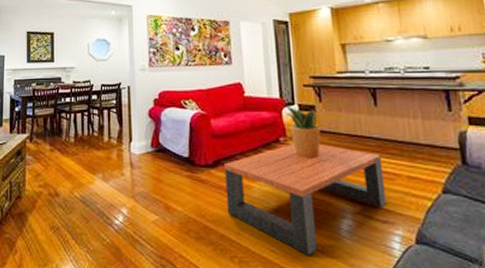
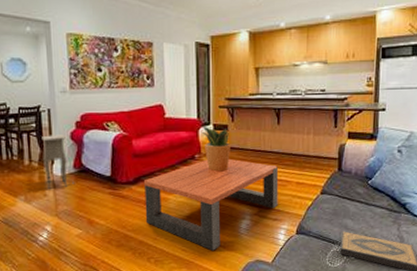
side table: none [121,112,152,168] -> present [42,134,75,189]

